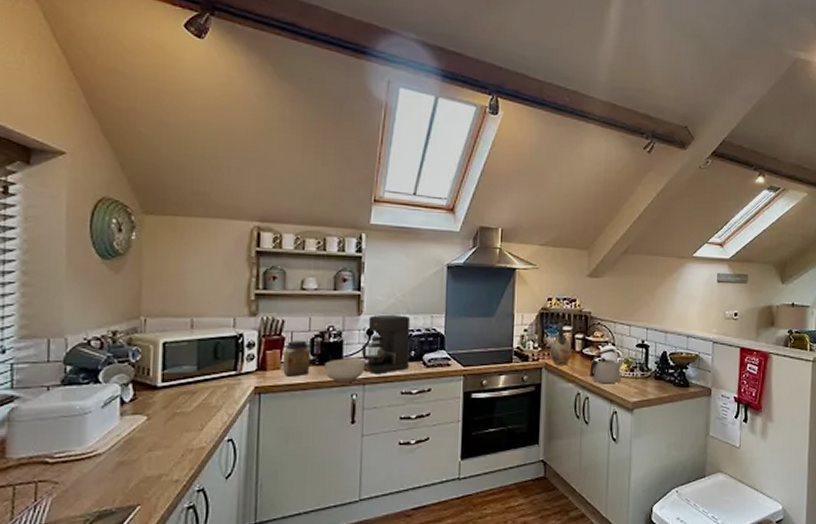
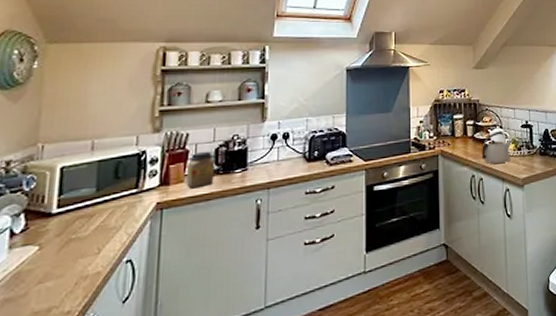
bowl: present [324,358,367,383] -> none [229,163,271,190]
coffee maker: present [362,314,411,374] -> none [266,118,313,177]
ceramic jug: present [549,322,573,366] -> none [444,112,466,152]

